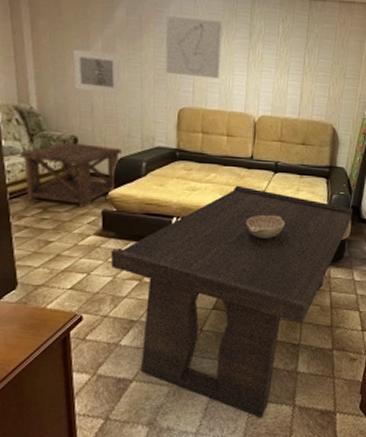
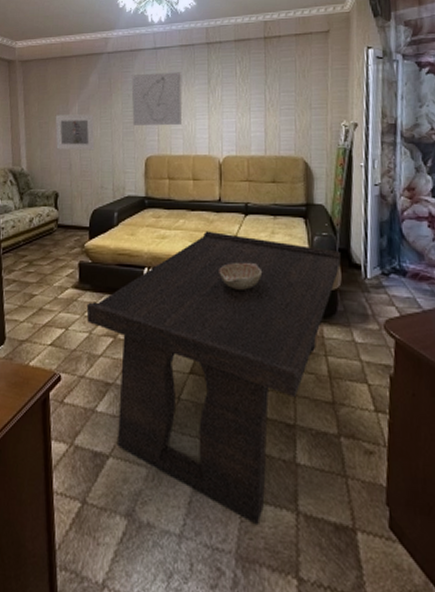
side table: present [19,142,122,208] -> none [11,198,96,260]

